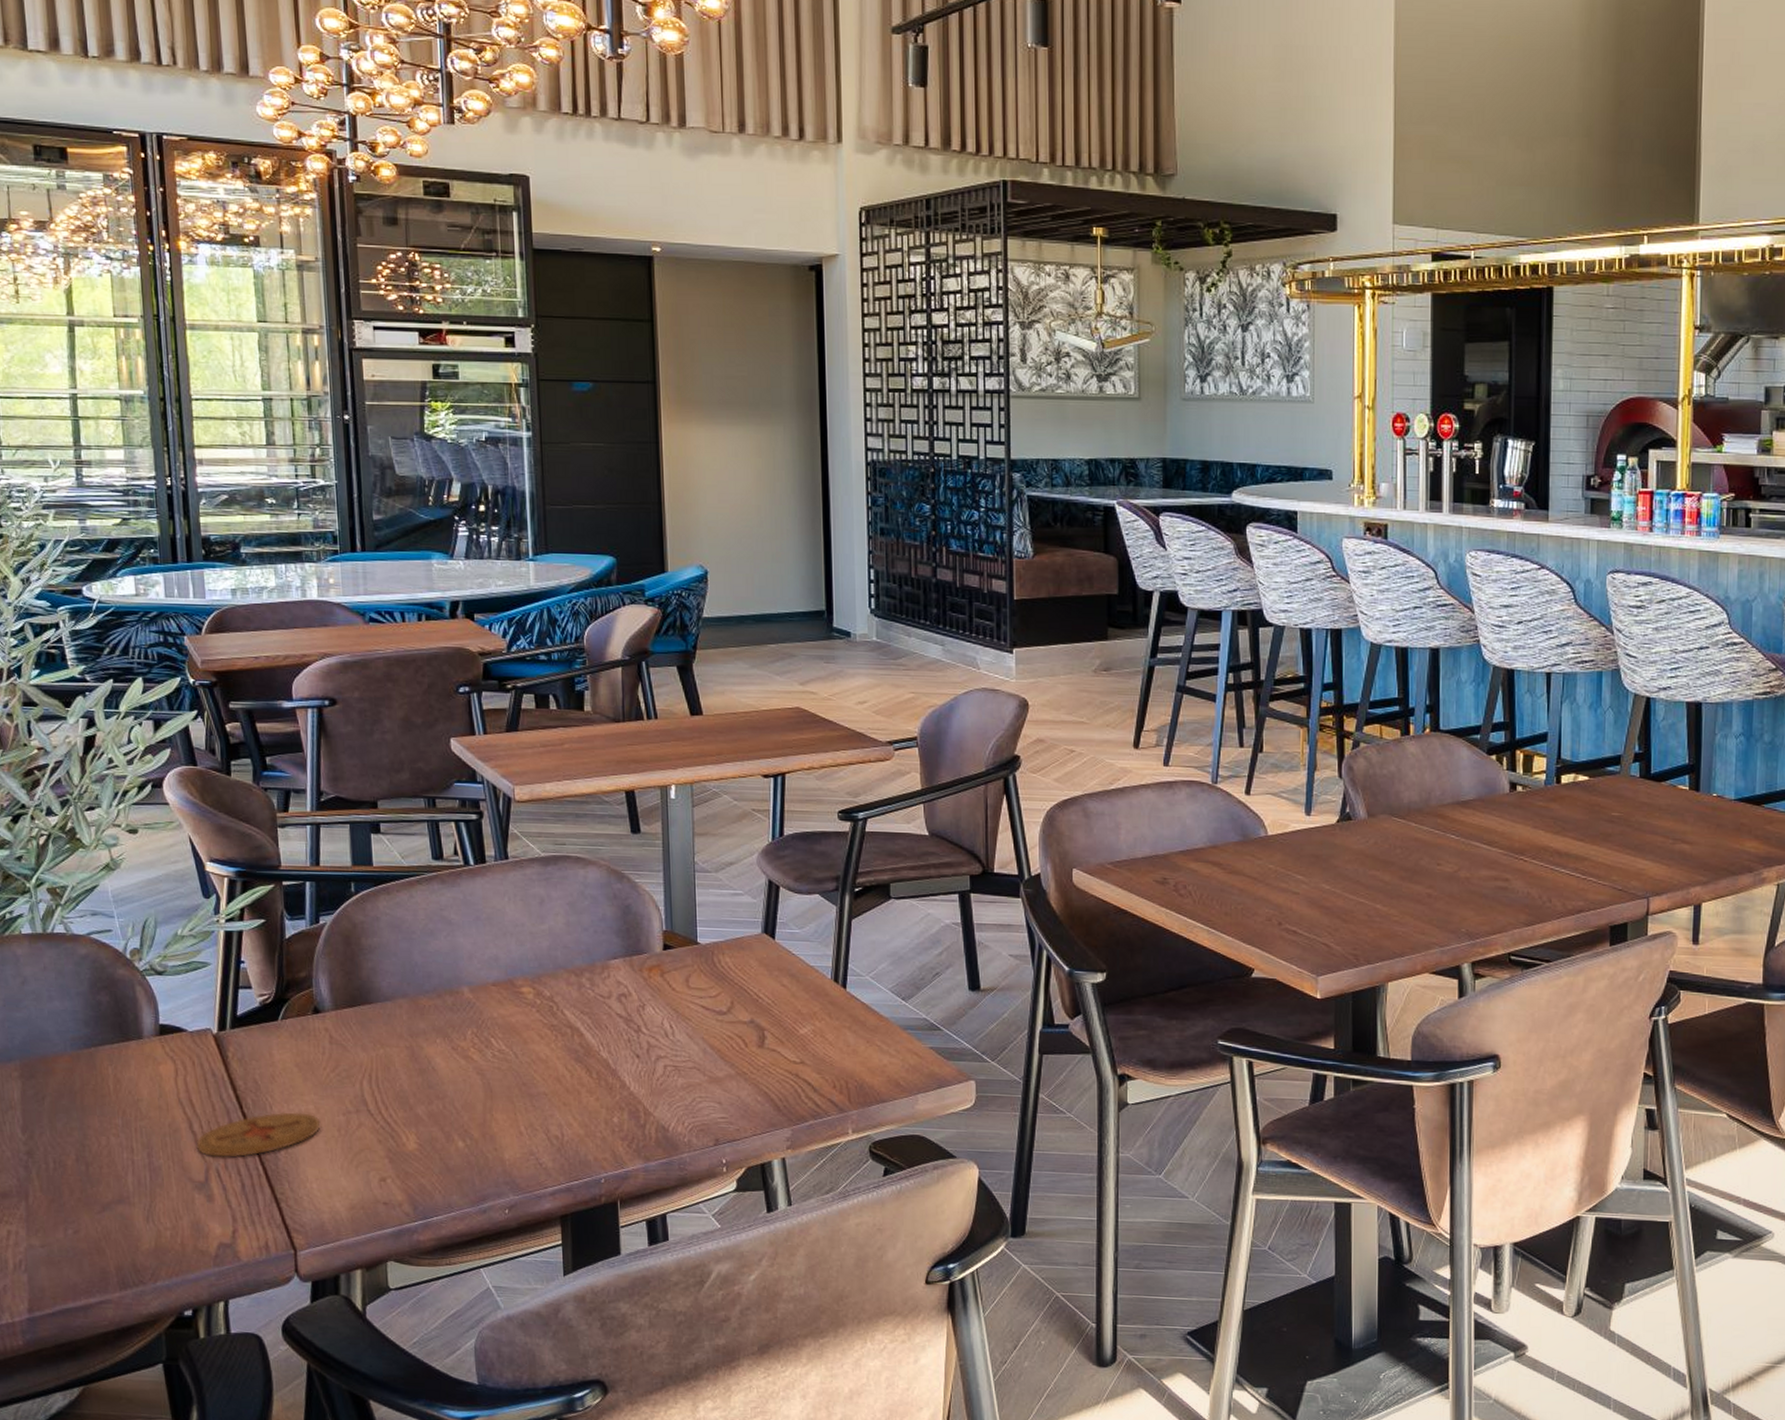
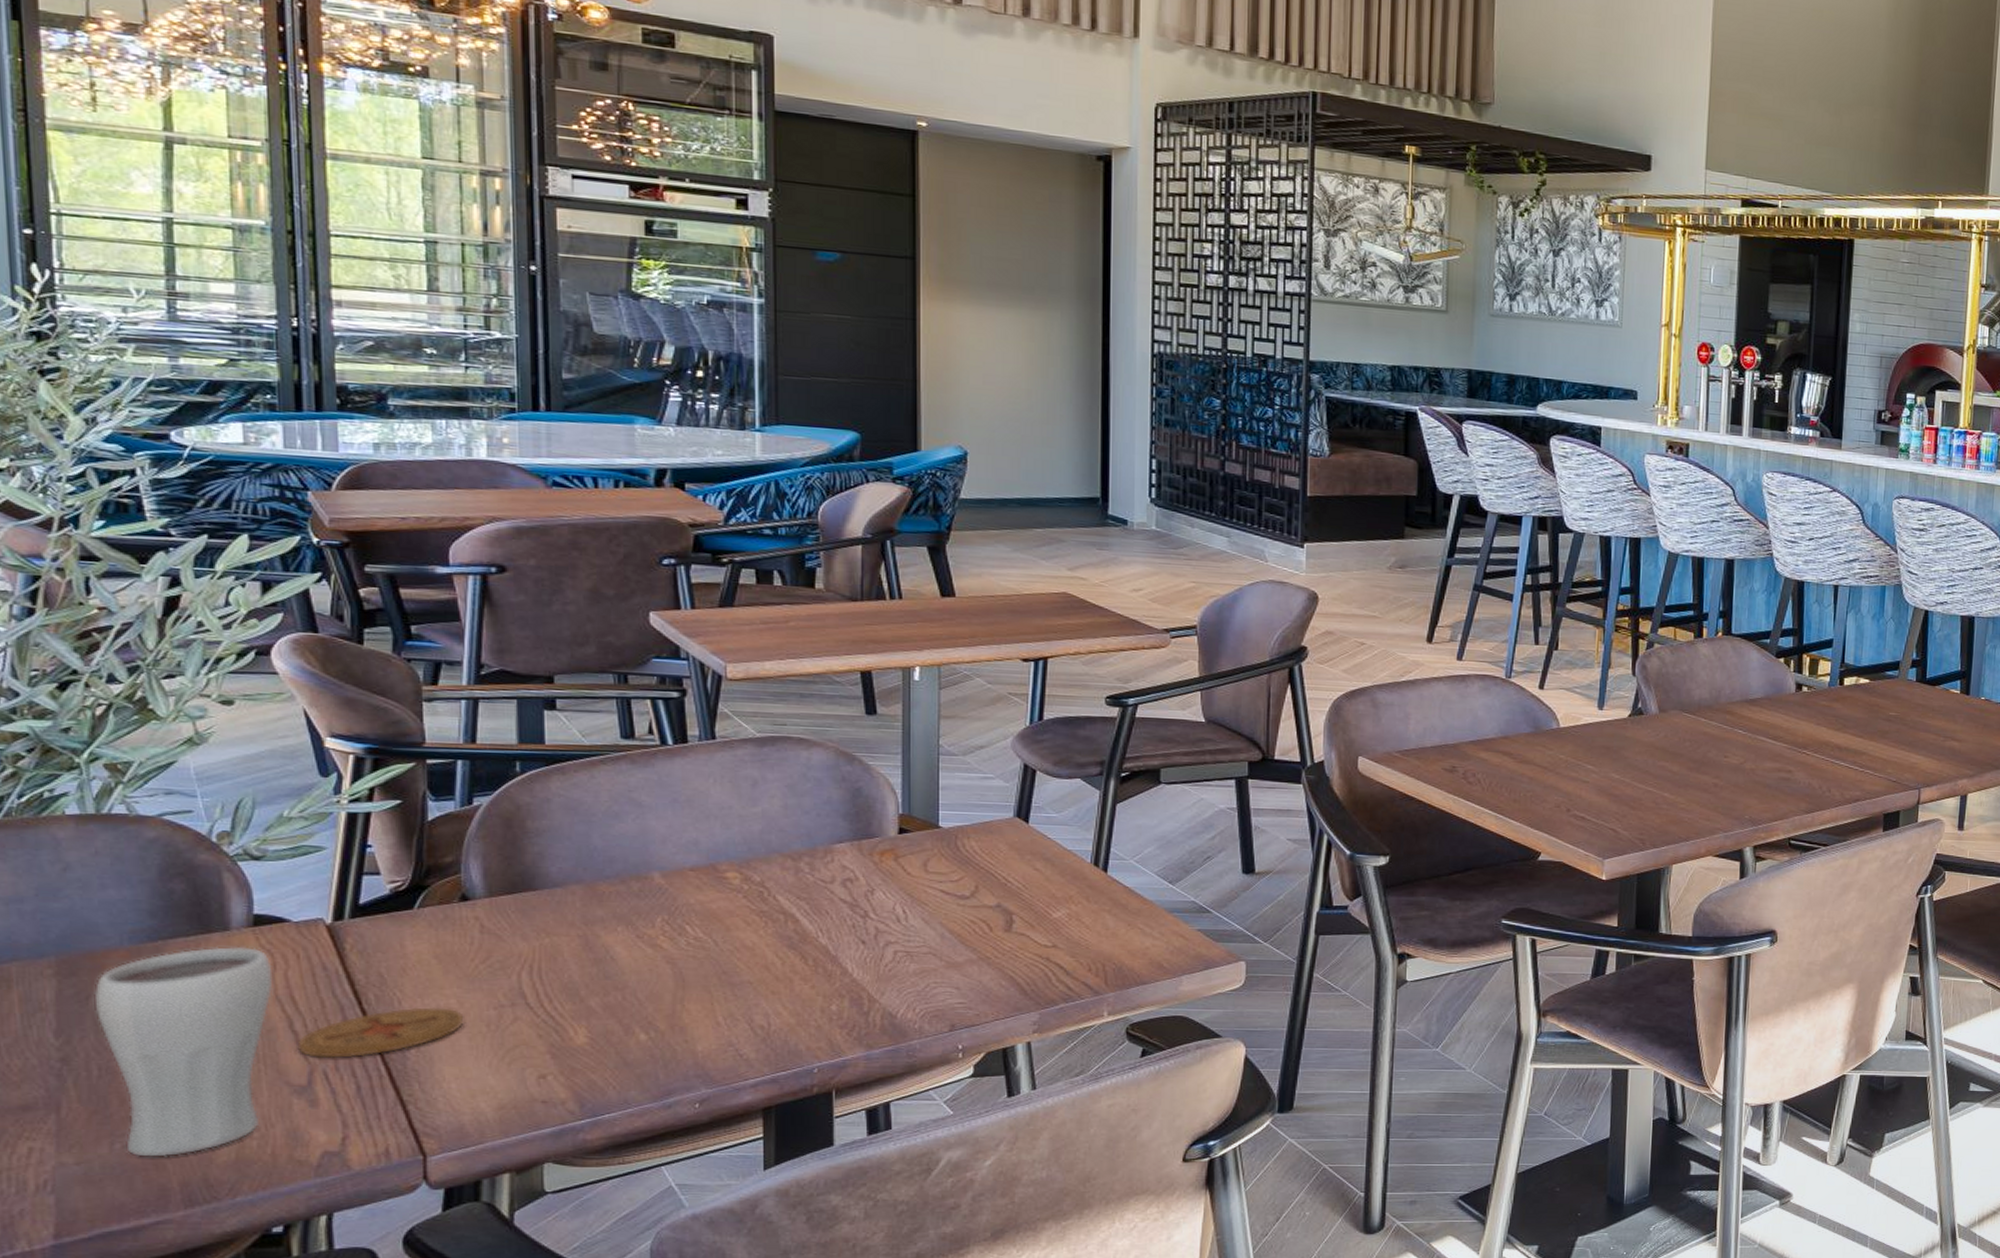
drinking glass: none [48,1053,177,1243] -> present [94,947,273,1157]

